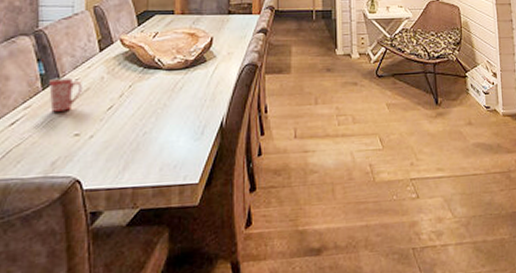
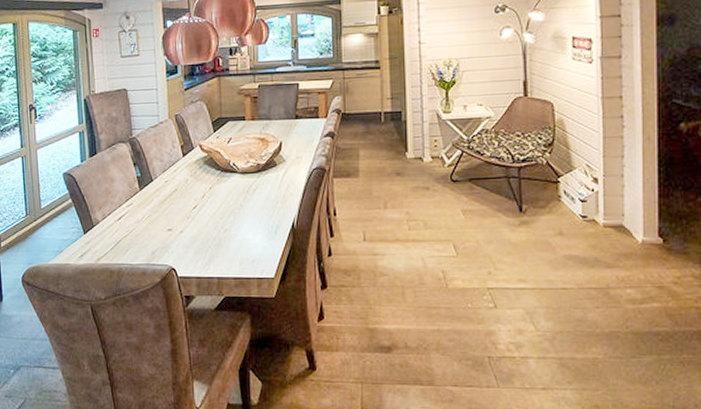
mug: present [49,77,82,112] -> none [144,180,171,209]

